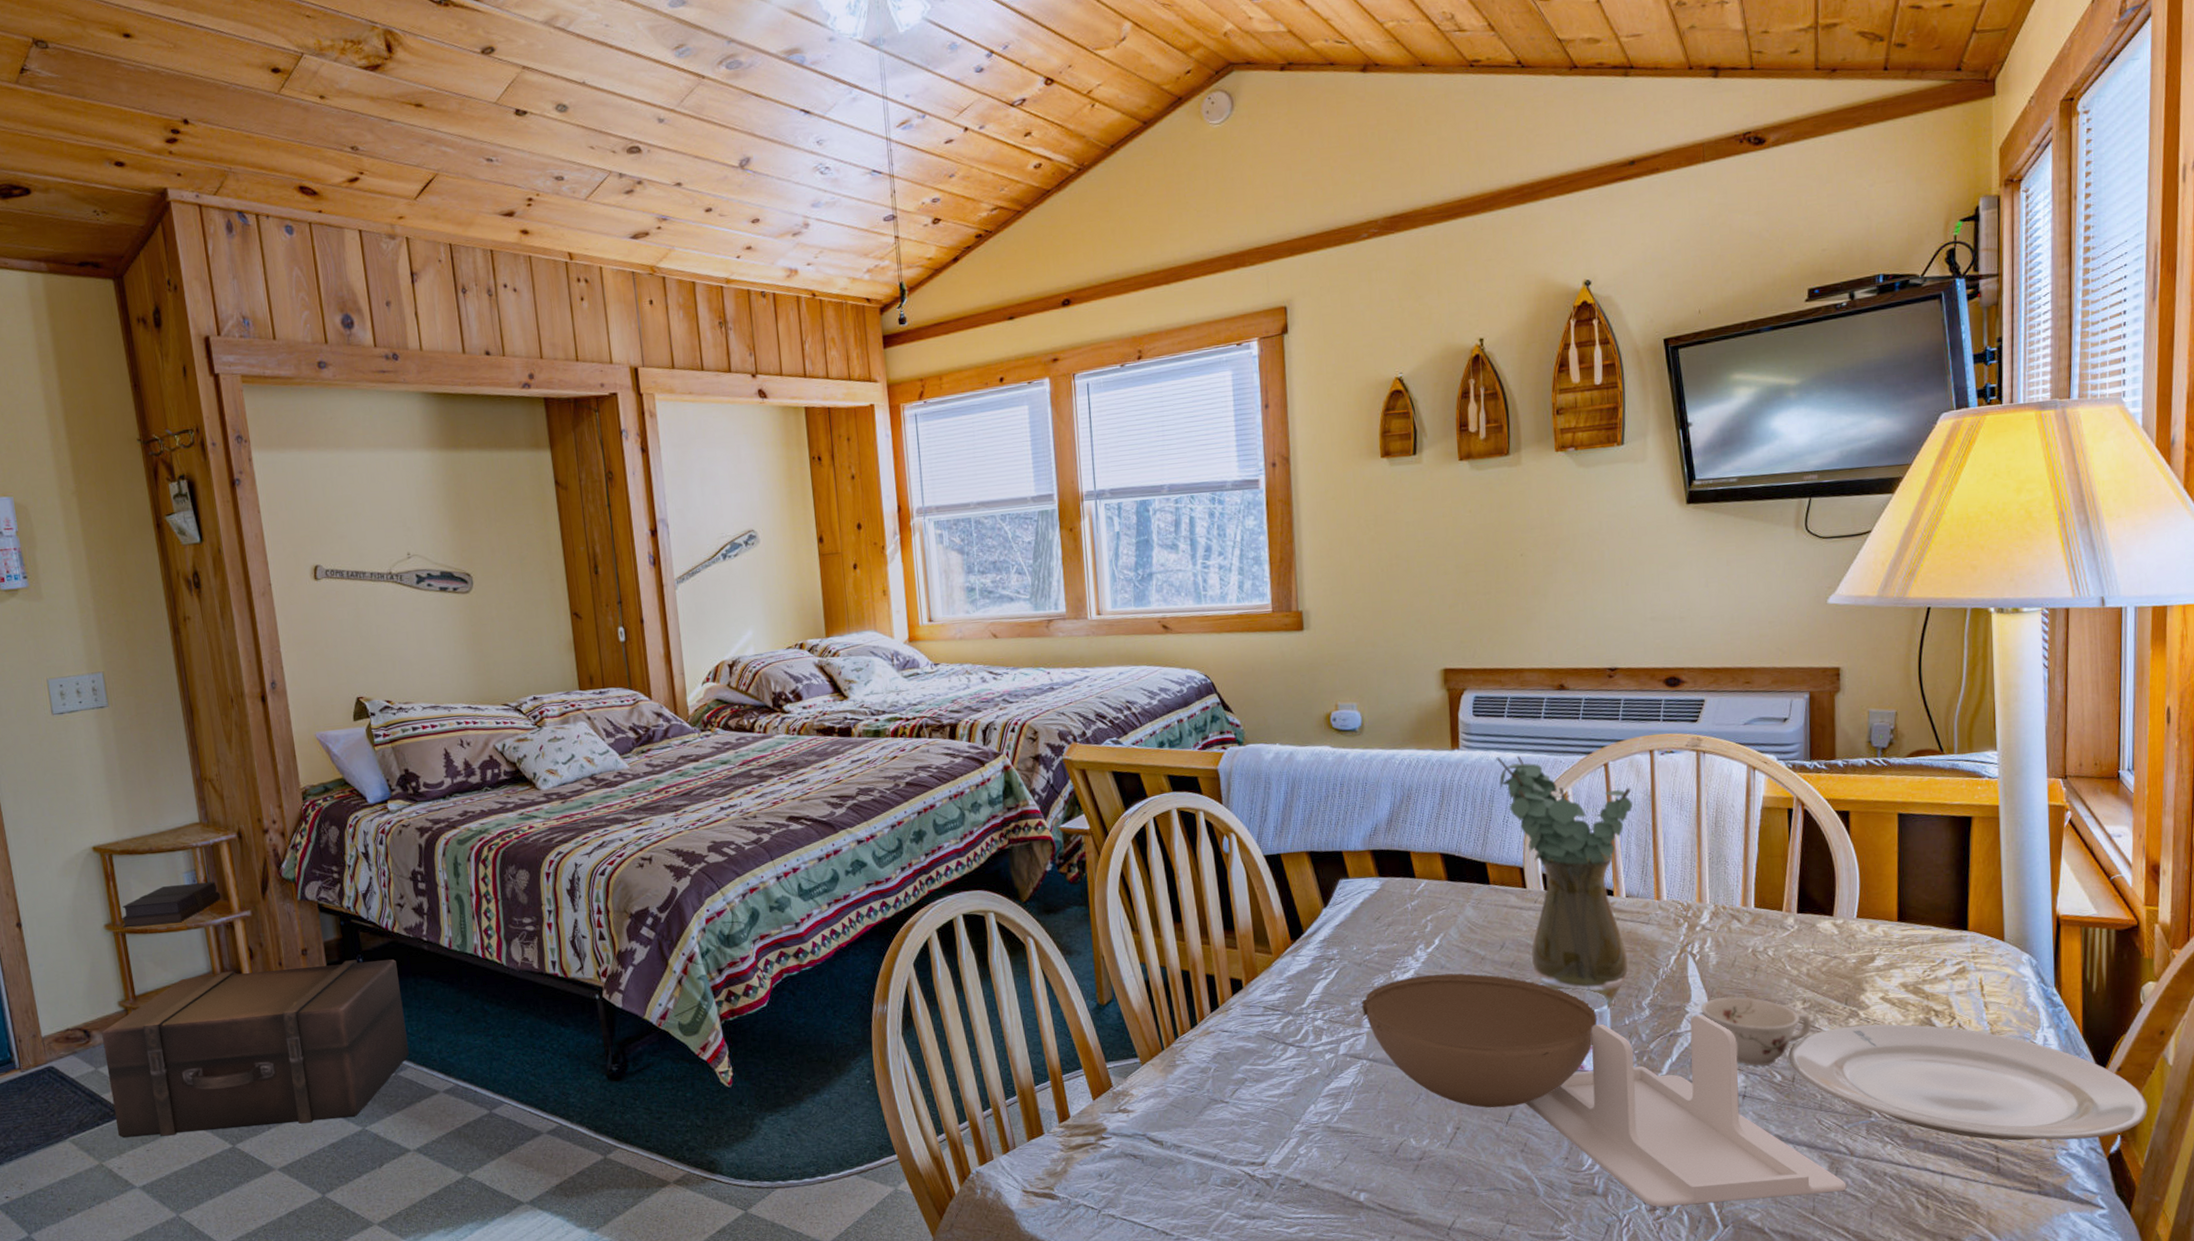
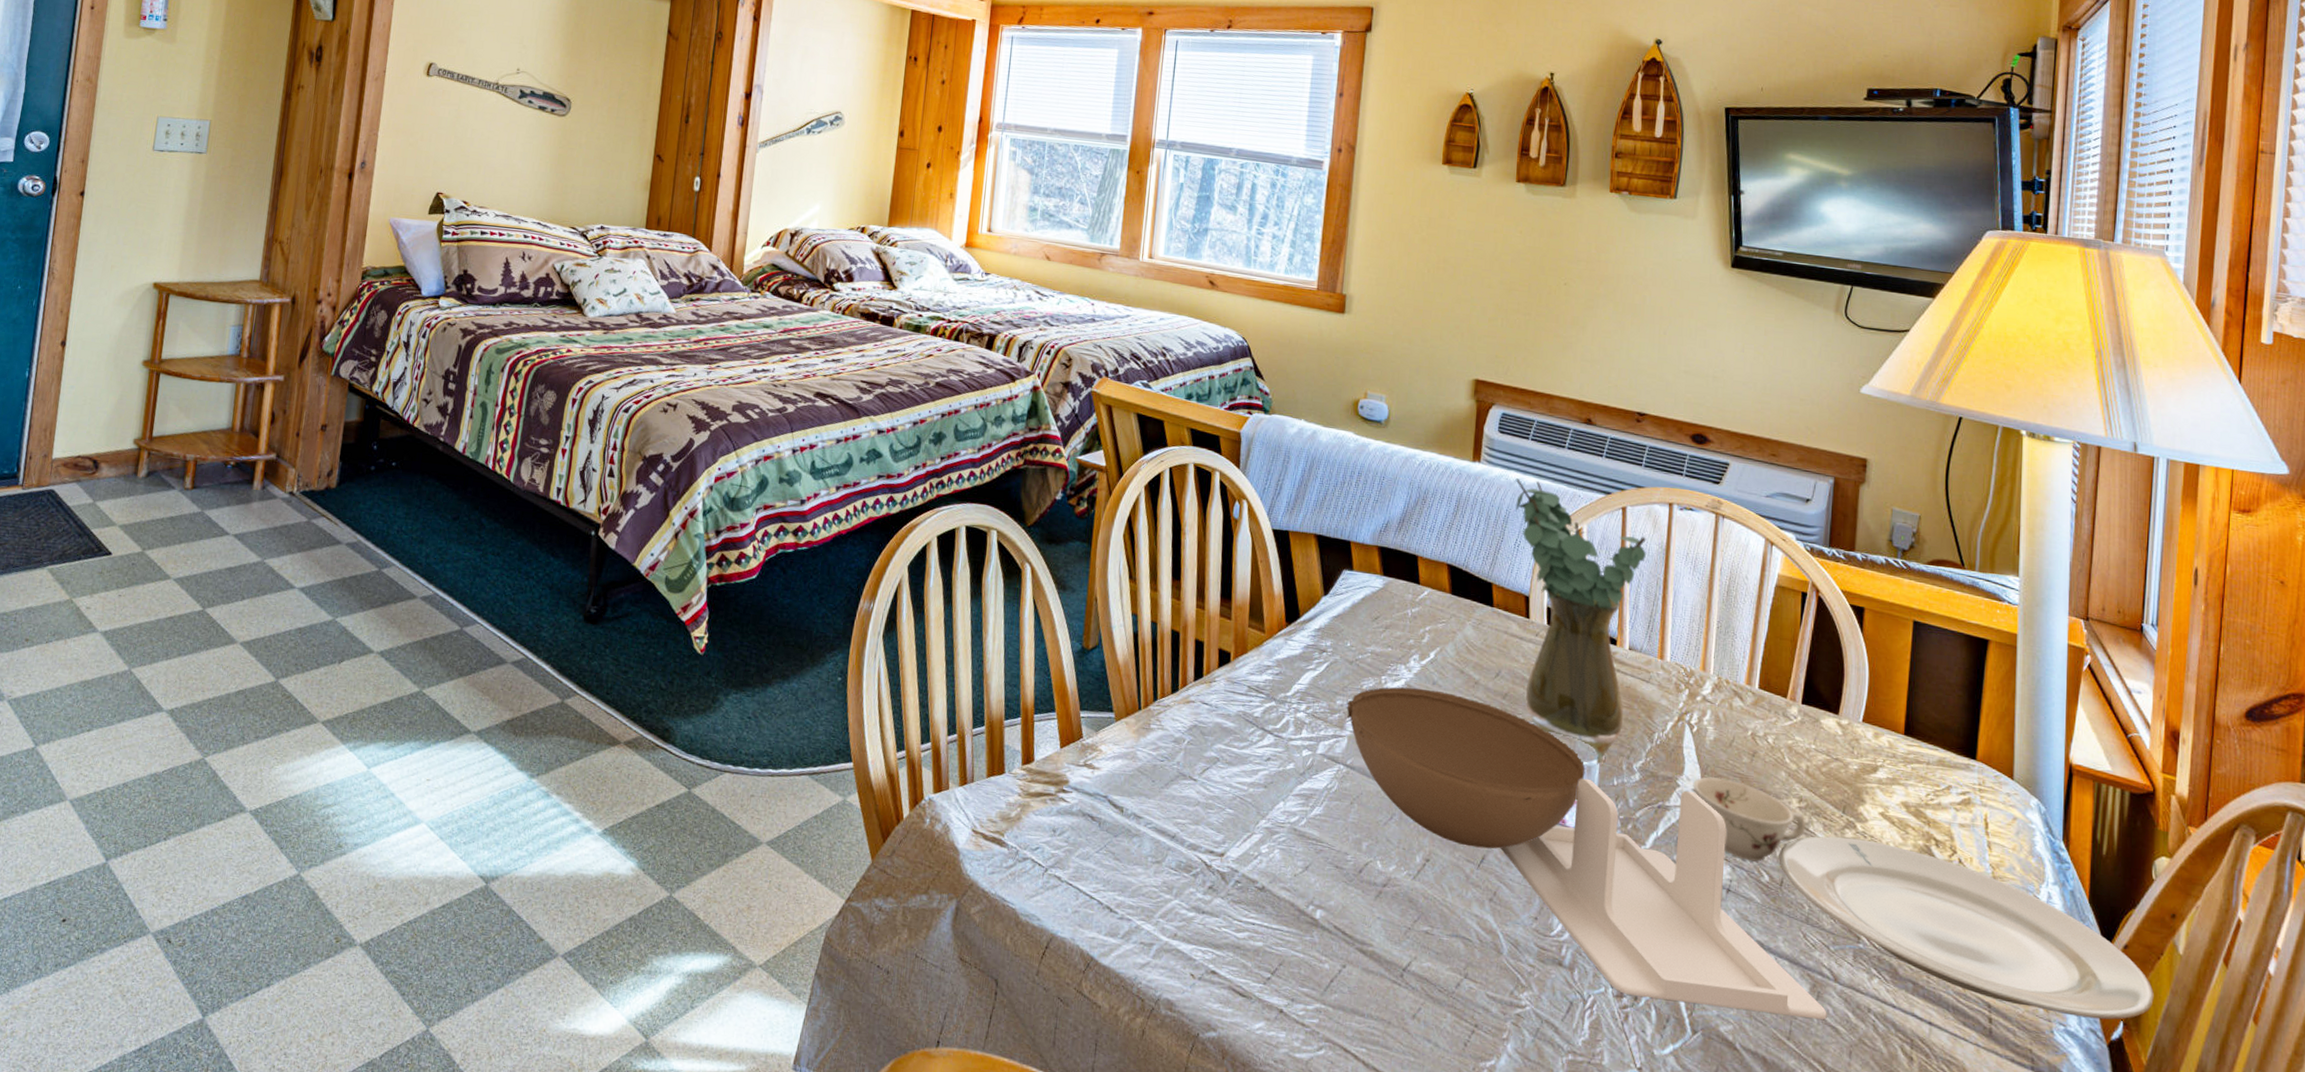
suitcase: present [101,959,409,1138] -> none [96,429,409,605]
book: present [121,882,221,928] -> none [159,335,260,374]

